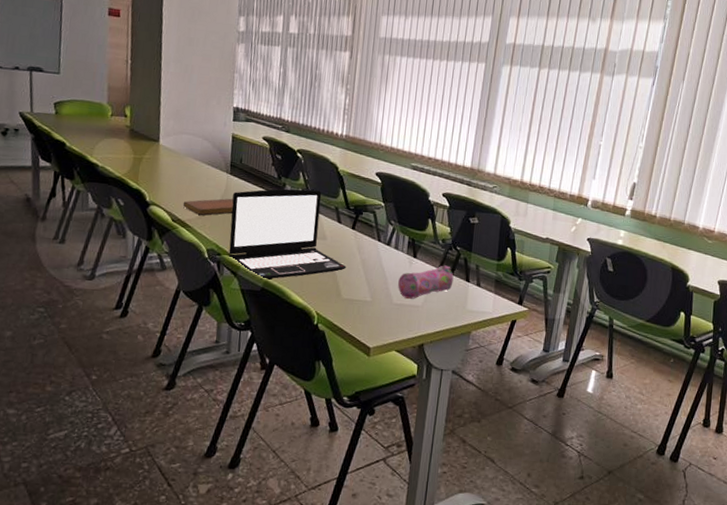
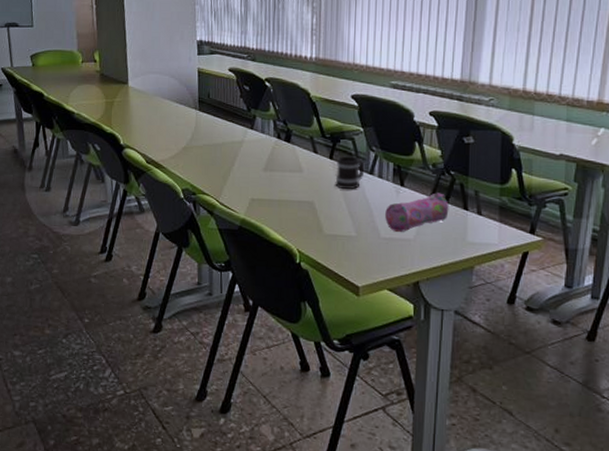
notebook: present [183,198,234,216] -> none [155,135,204,155]
laptop: present [228,188,347,280] -> none [203,119,327,218]
mug: none [355,227,384,259] -> present [335,156,365,190]

